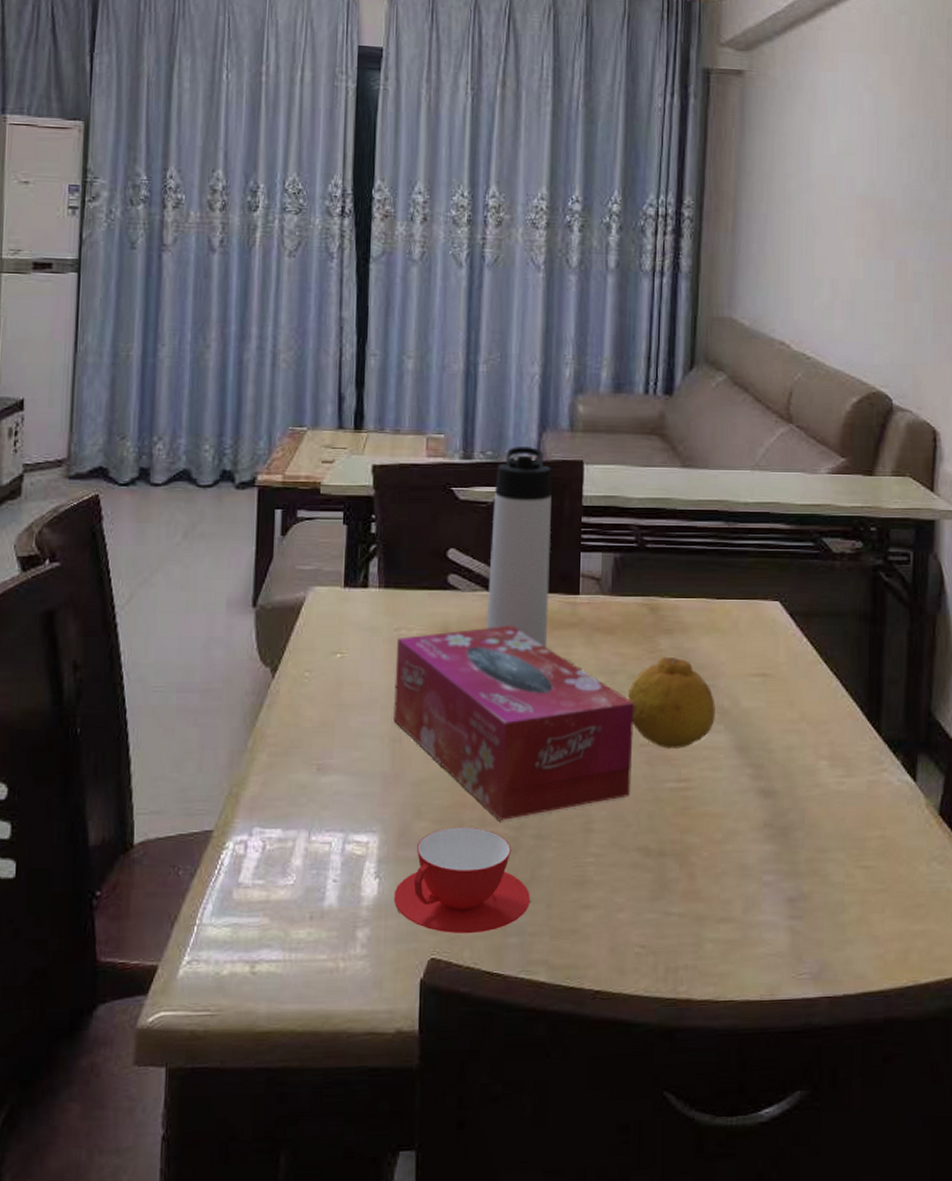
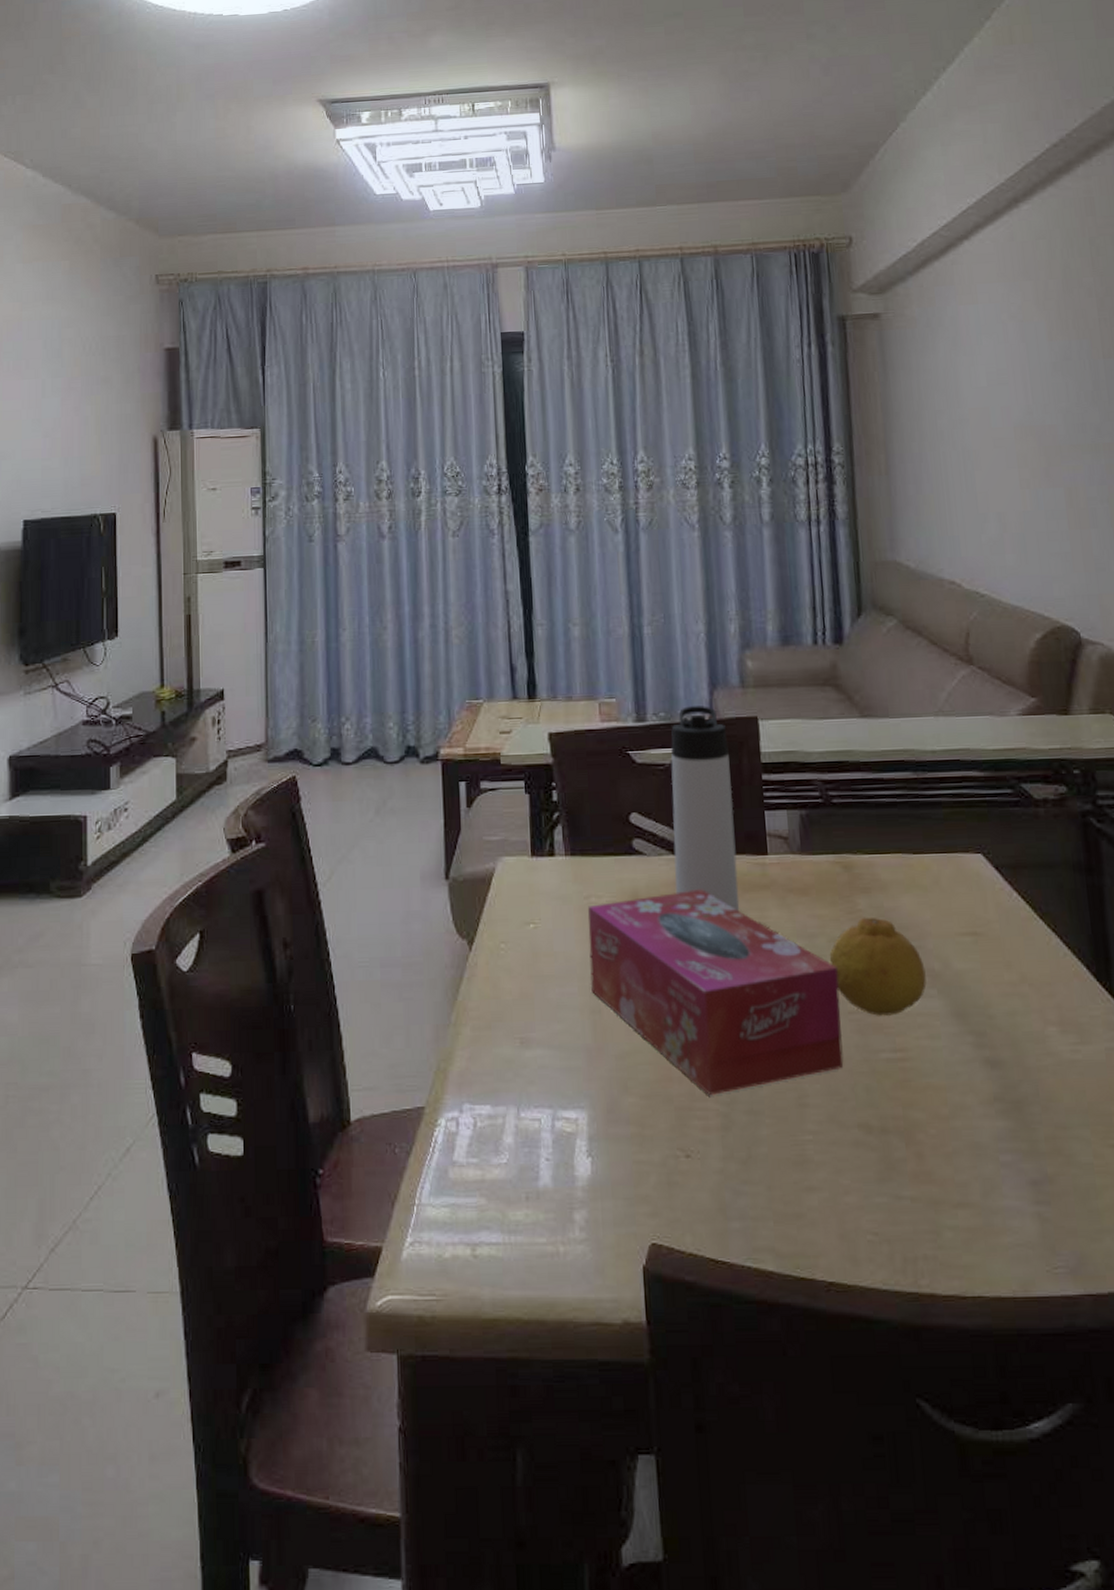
teacup: present [393,826,531,933] -> none [607,1102,750,1217]

